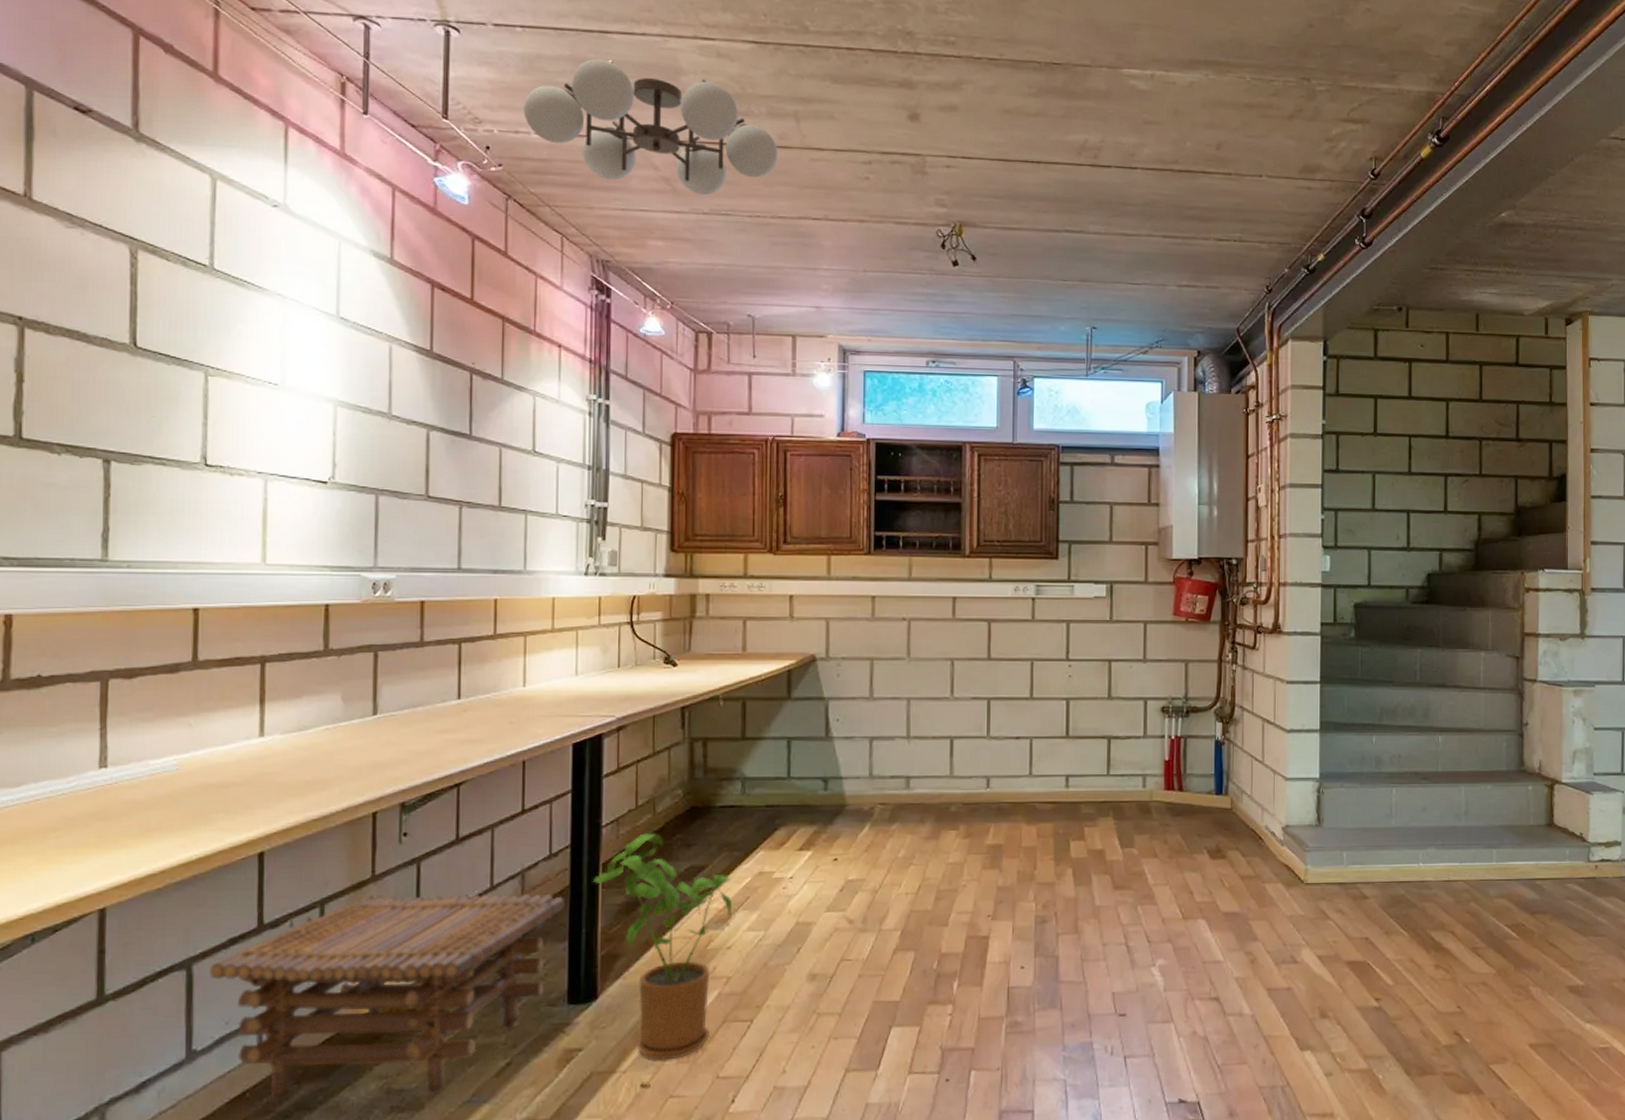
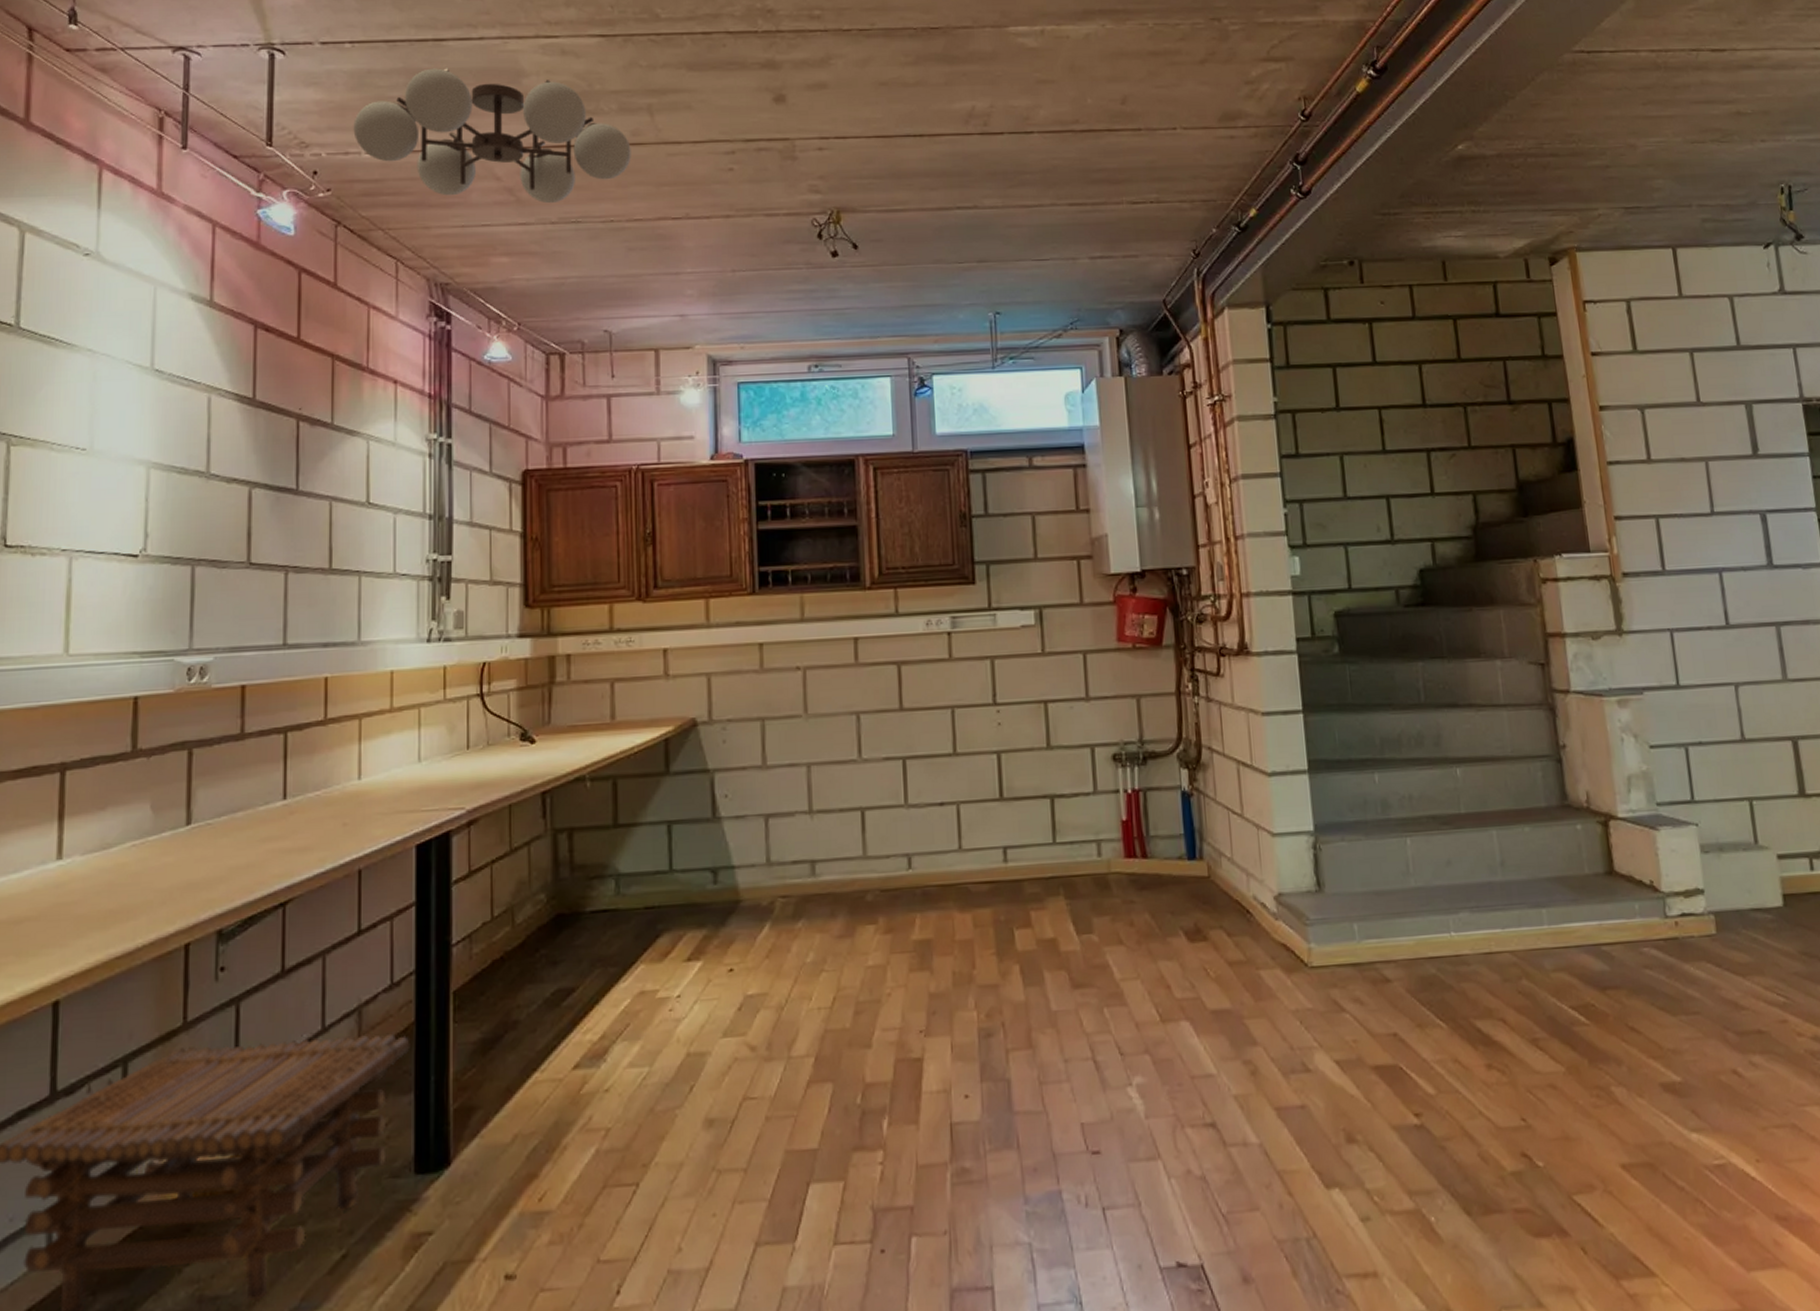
house plant: present [593,833,733,1060] -> none [443,950,610,1242]

